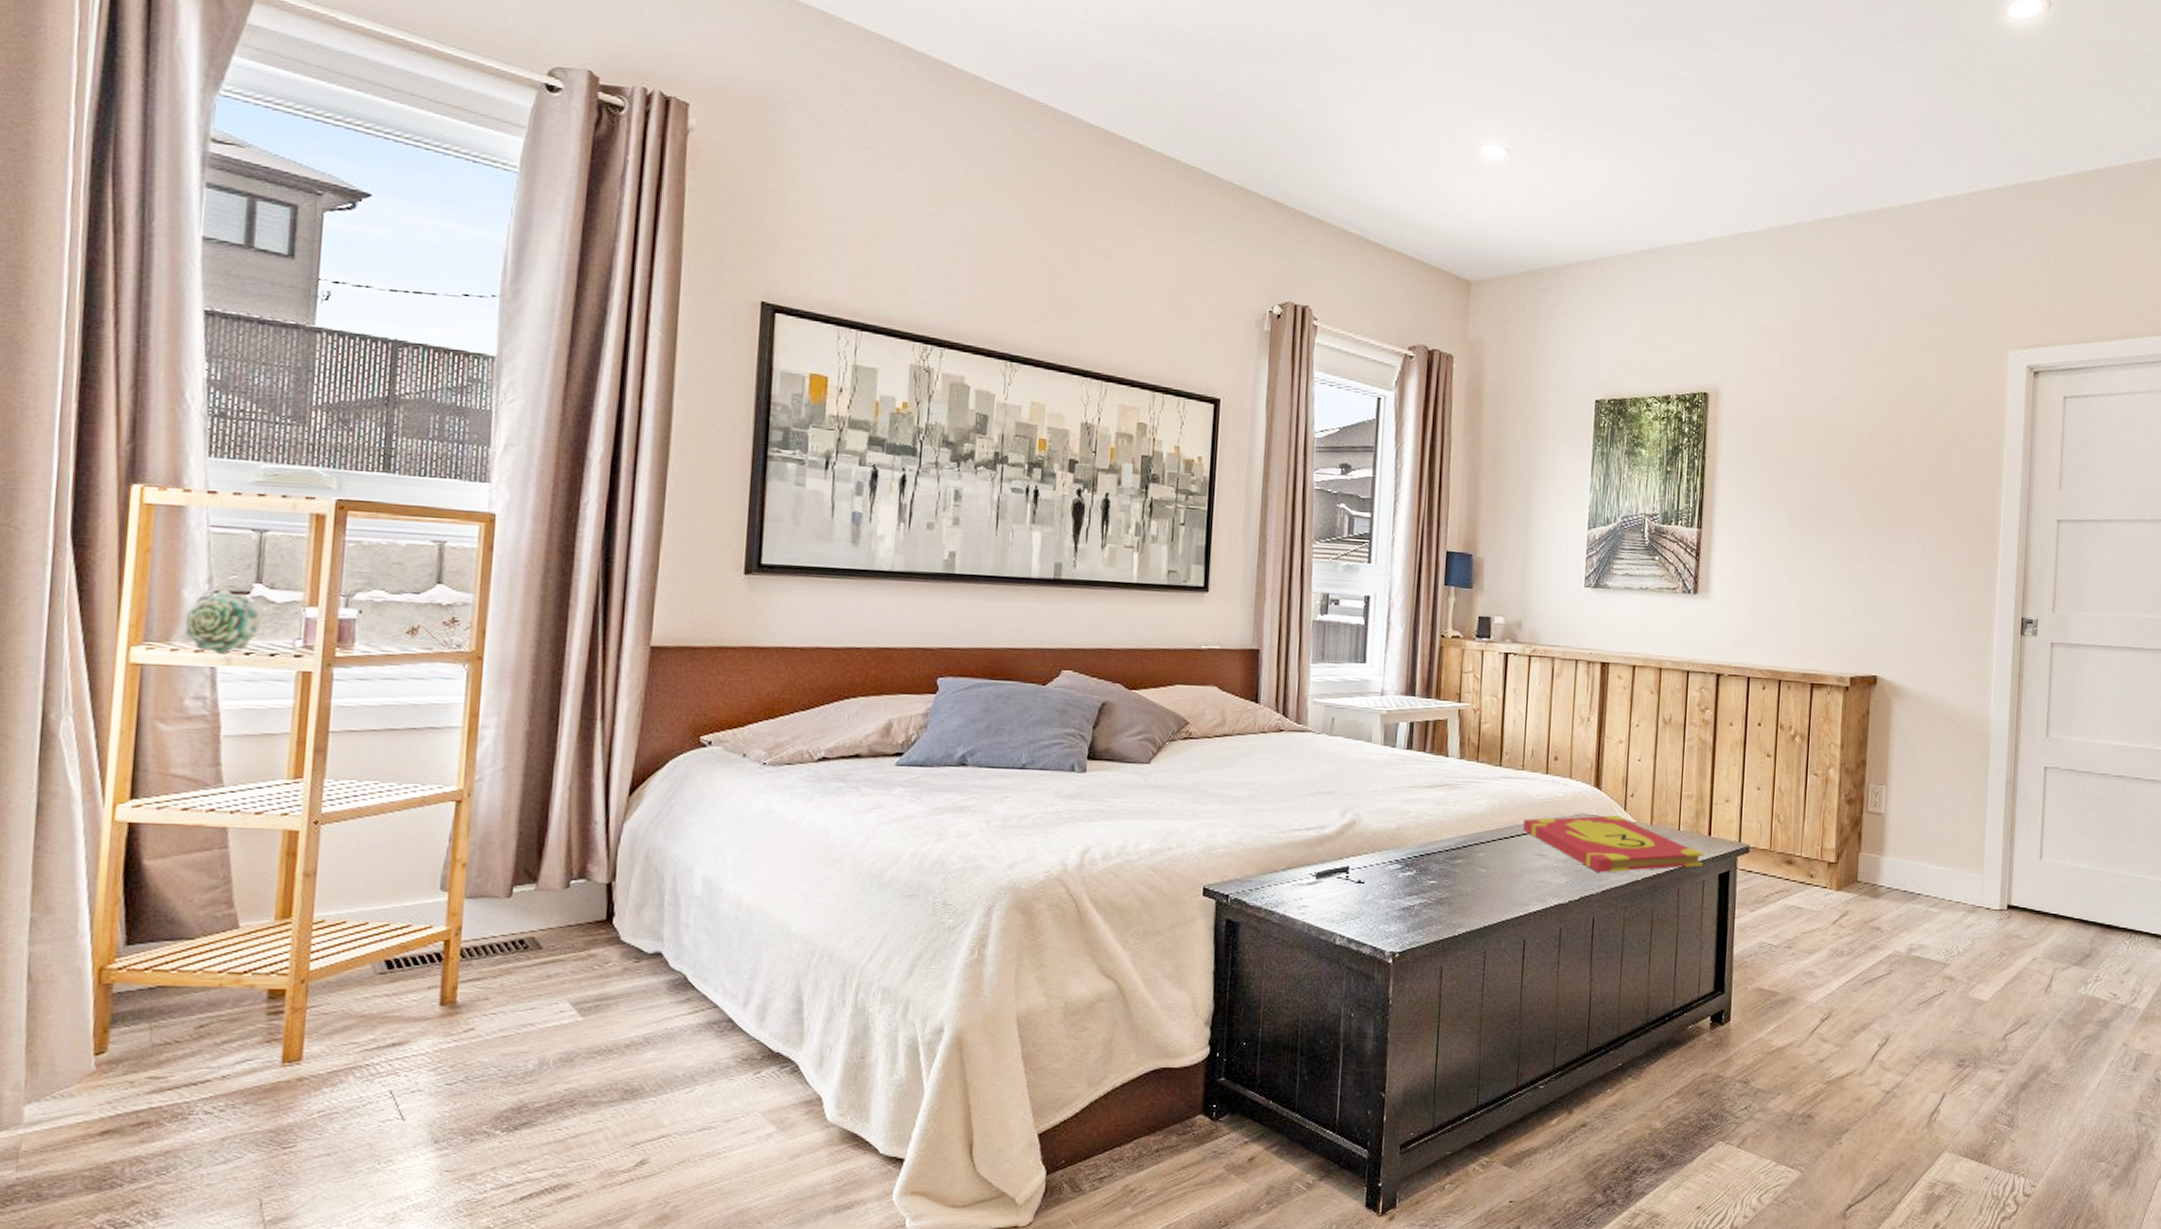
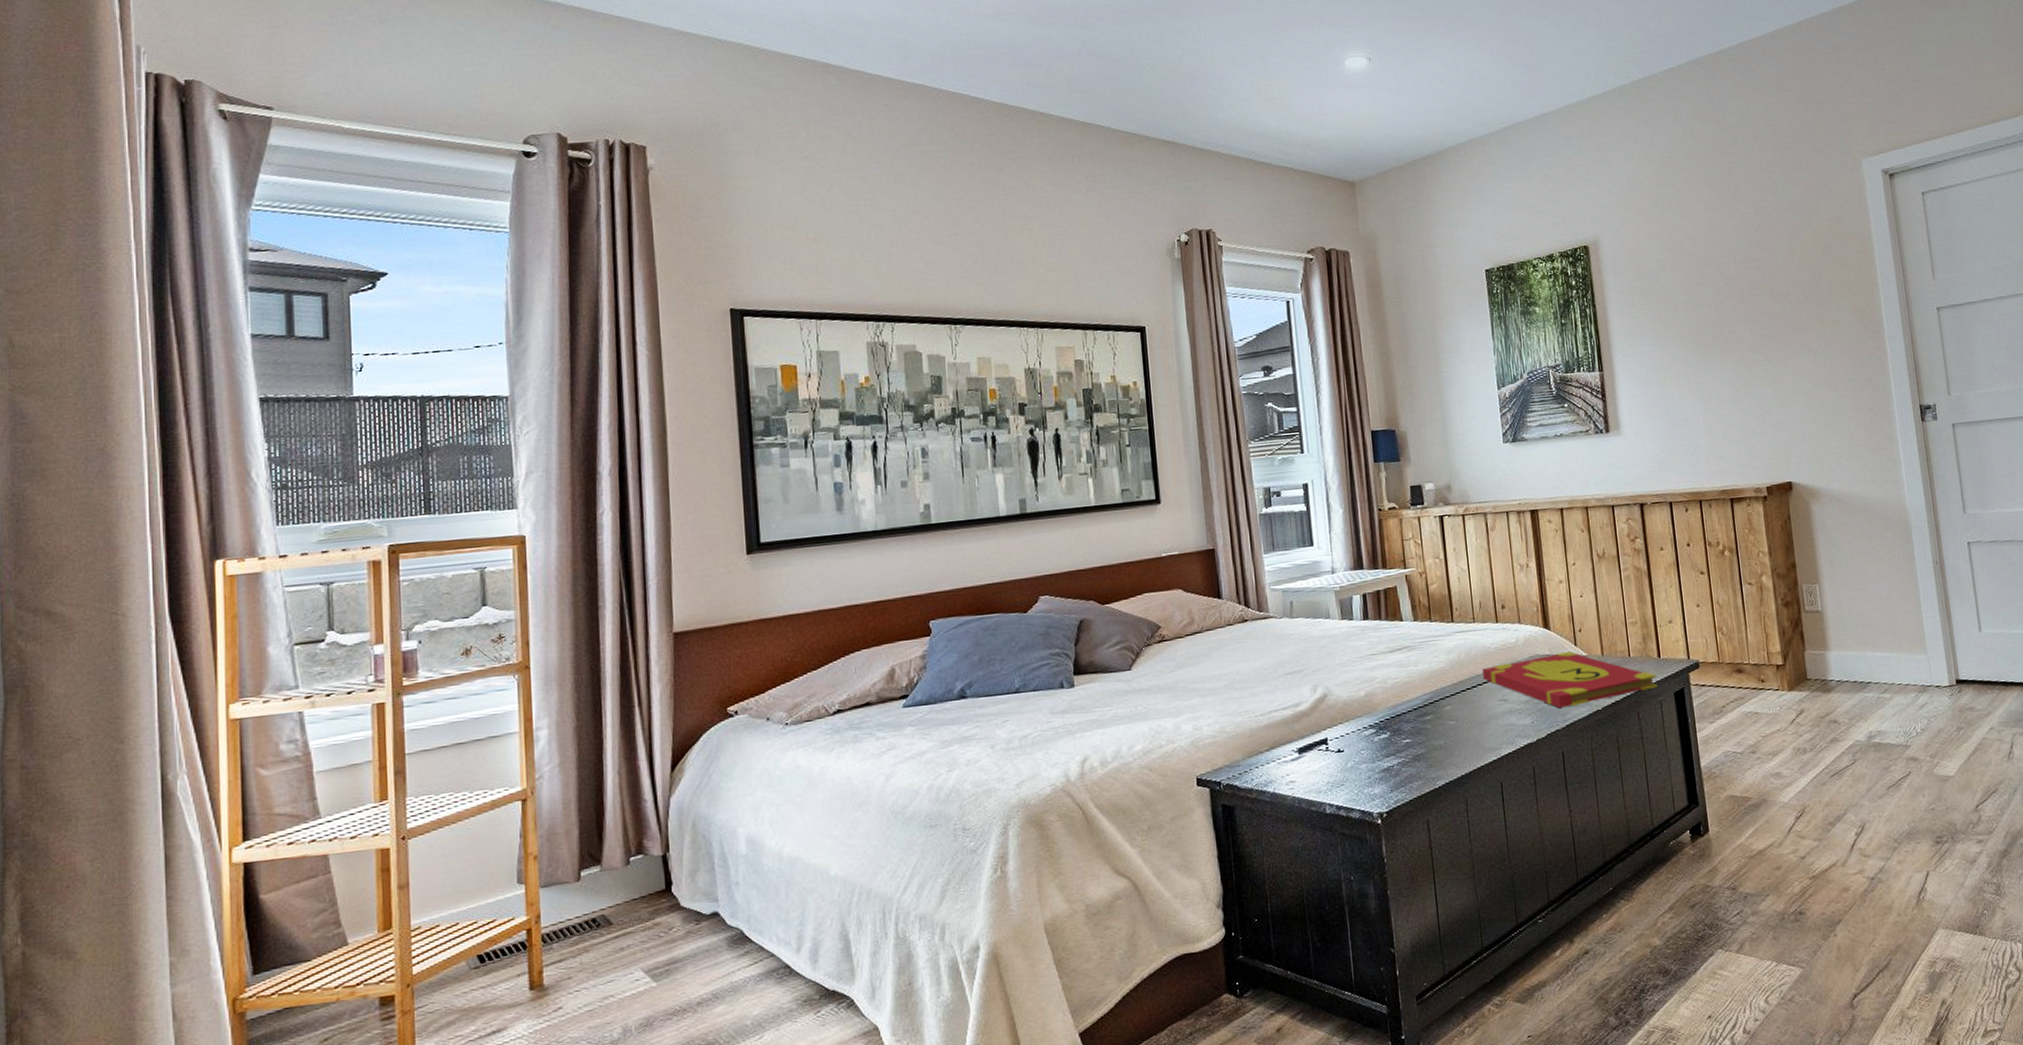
succulent plant: present [184,588,262,656] -> none [271,640,337,701]

